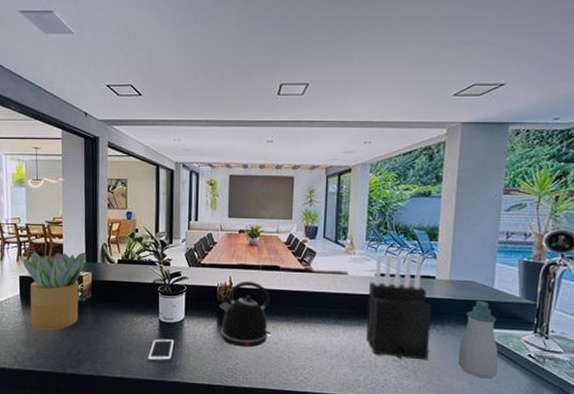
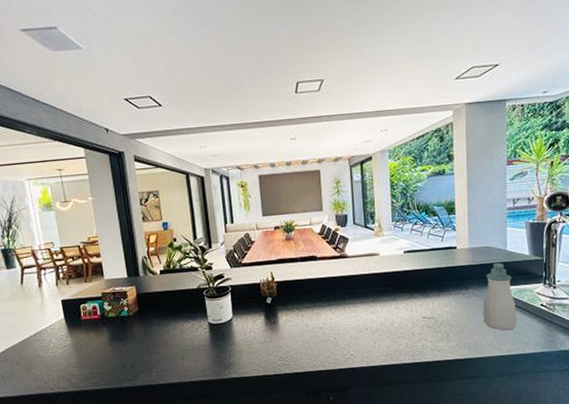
potted plant: present [22,251,87,330] -> none [62,268,128,350]
cell phone: present [147,338,175,363] -> none [202,339,227,364]
kettle: present [219,281,271,348] -> none [264,273,316,336]
knife block: present [366,254,433,361] -> none [399,230,458,325]

